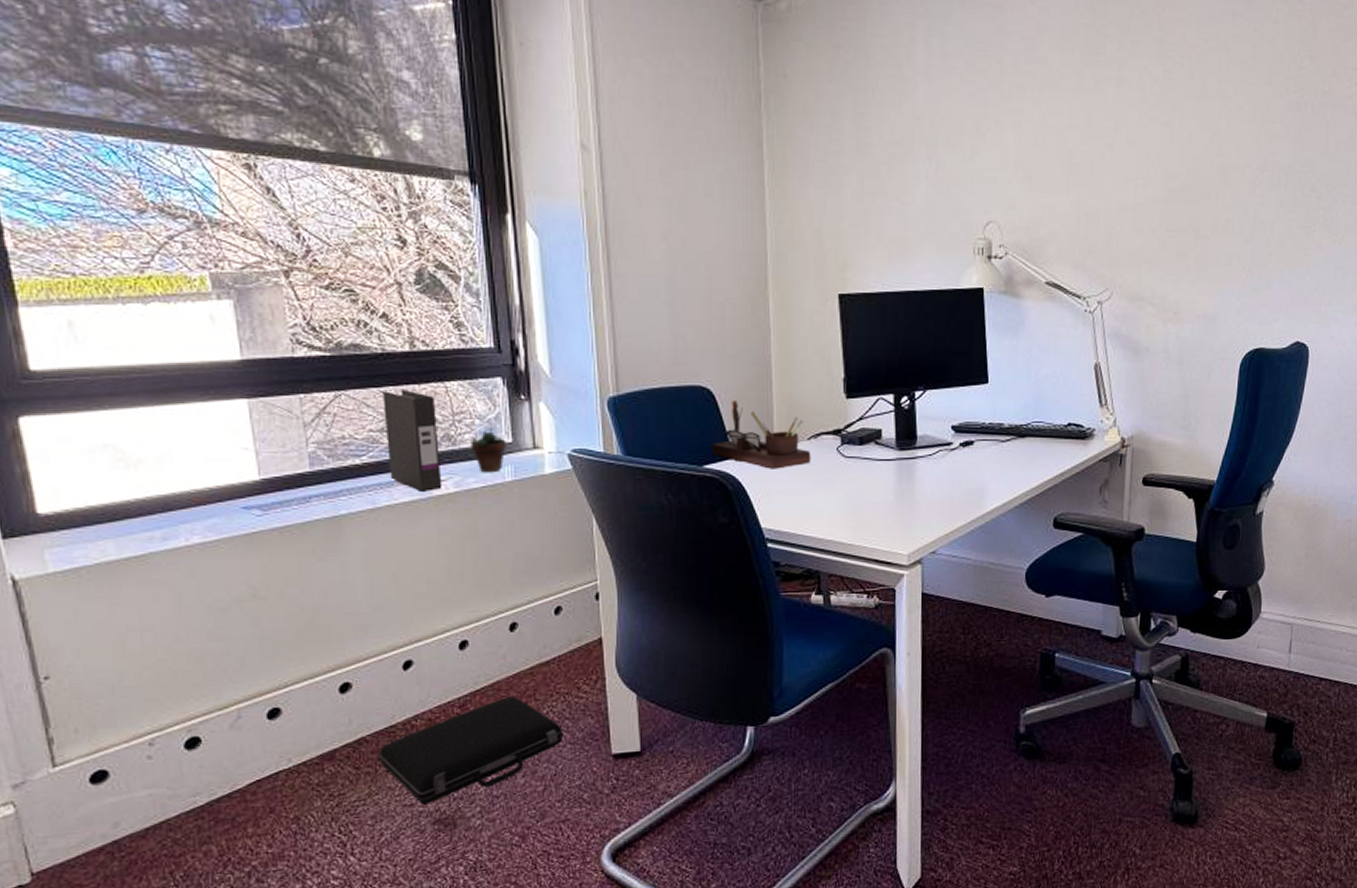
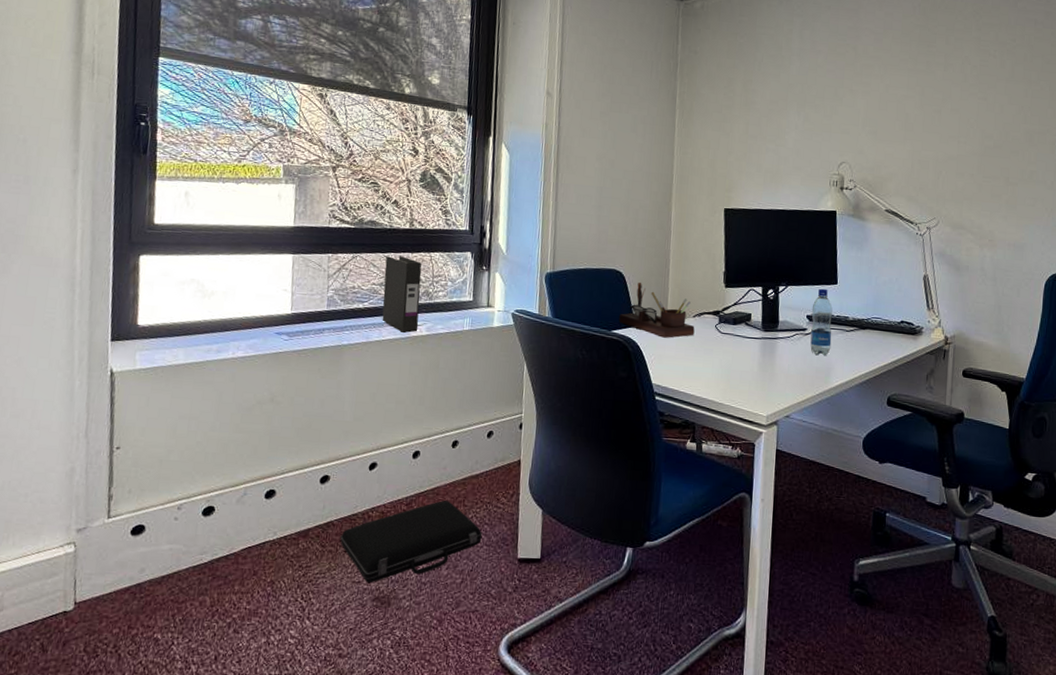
succulent plant: present [470,418,507,473] -> none [442,281,469,323]
bottle: none [957,390,984,475] -> present [810,288,833,356]

